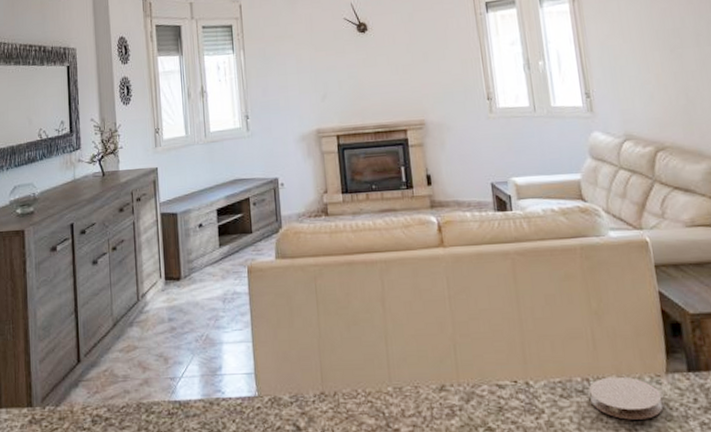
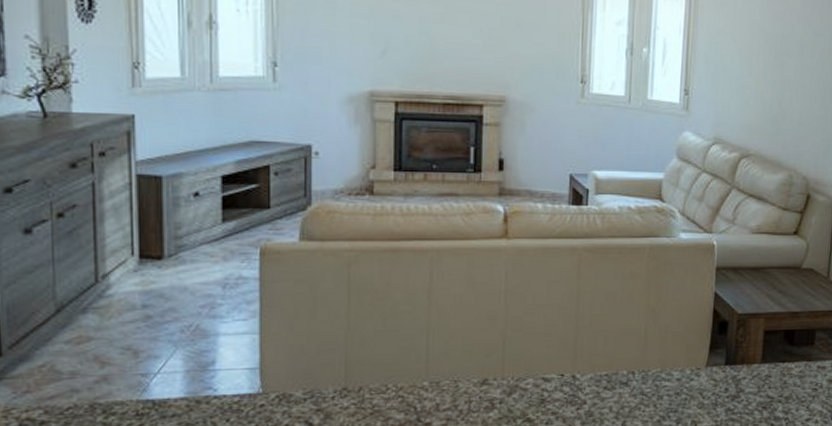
coaster: present [589,376,664,420] -> none [633,369,698,408]

